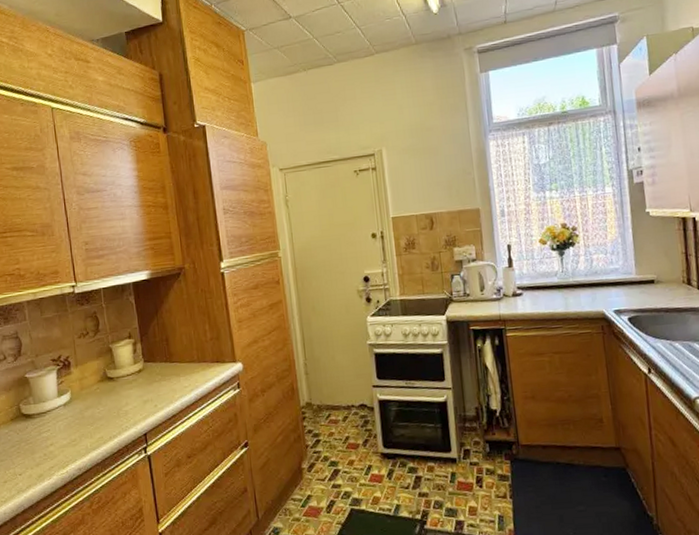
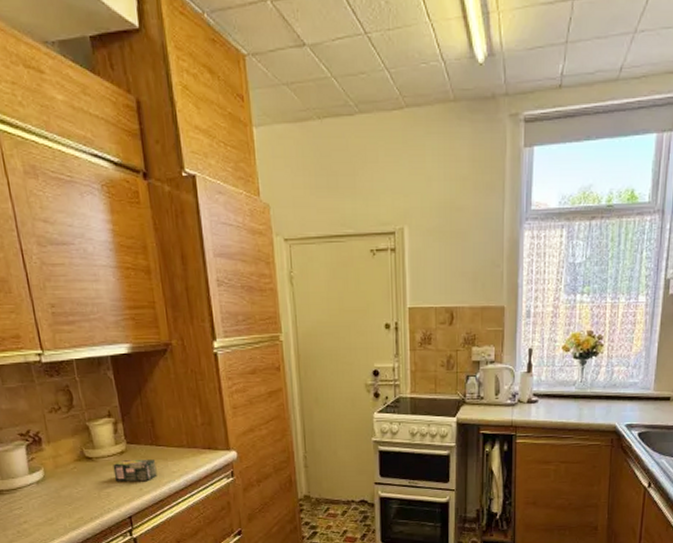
tea box: none [131,376,171,399] -> present [113,459,157,482]

